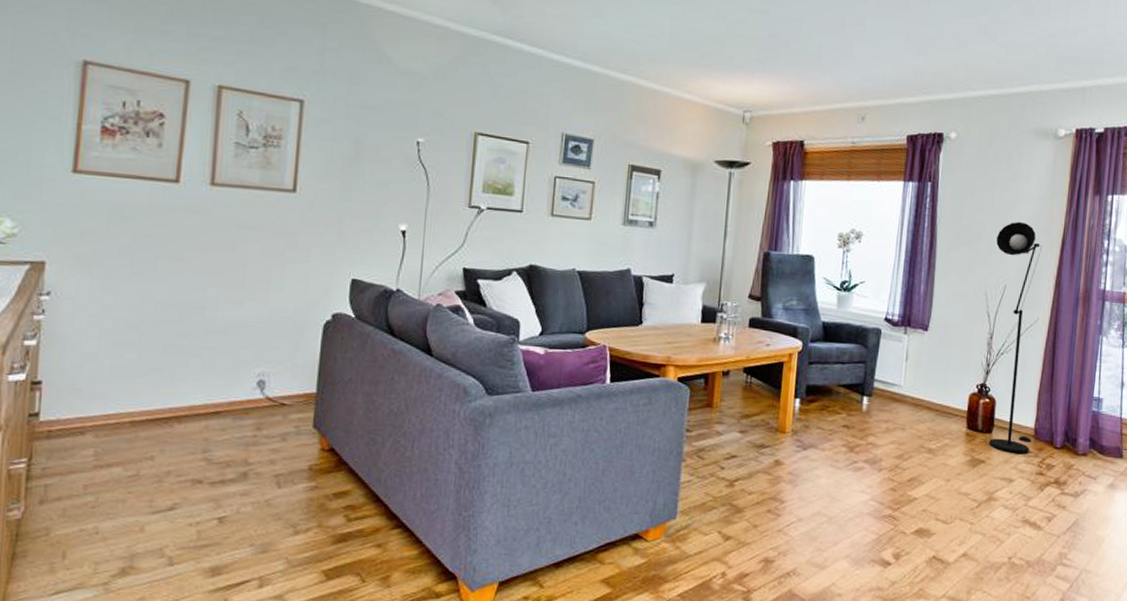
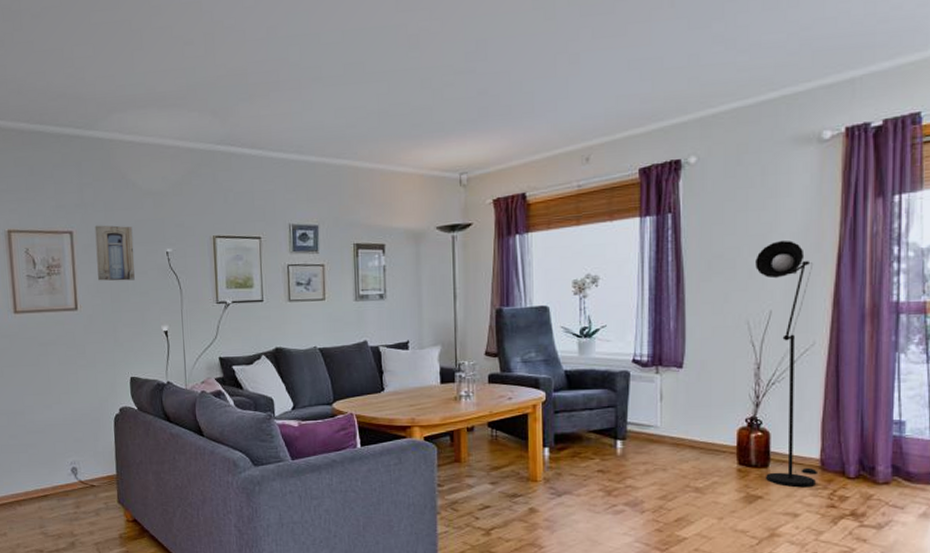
wall art: none [328,98,380,168] -> present [94,225,135,281]

